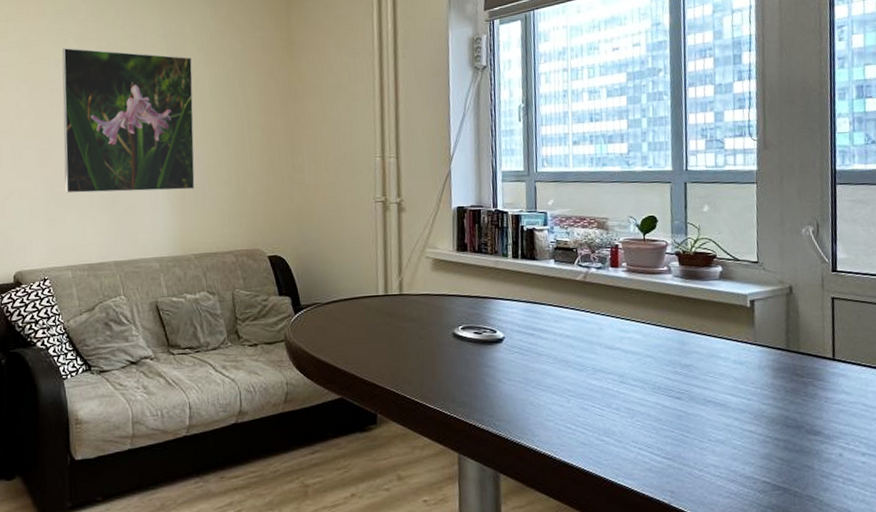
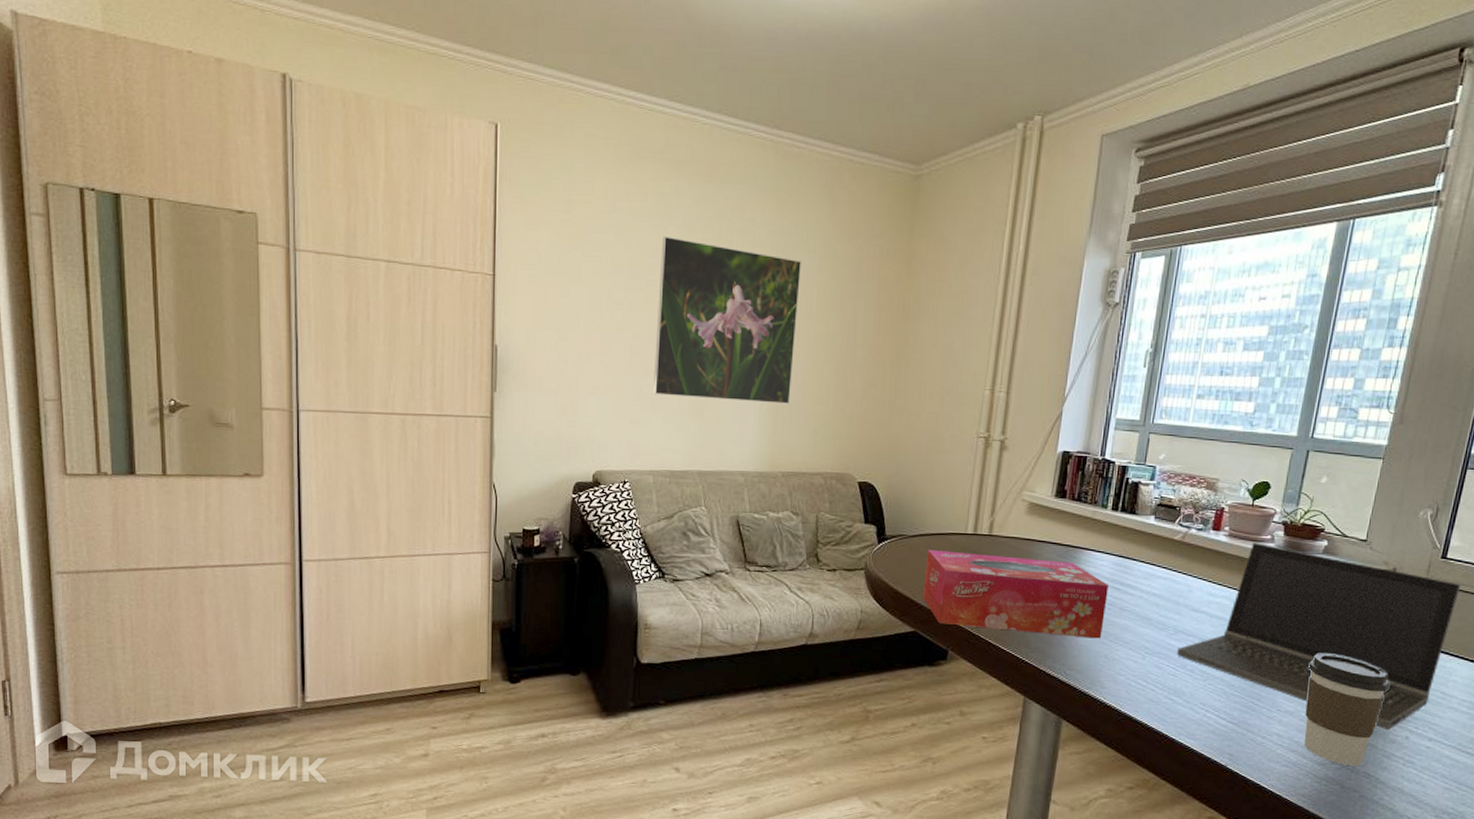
tissue box: none [343,313,524,388] -> present [923,550,1108,639]
laptop computer: none [599,275,857,450] -> present [1177,542,1461,731]
coffee cup: none [729,377,812,491] -> present [1304,653,1390,767]

